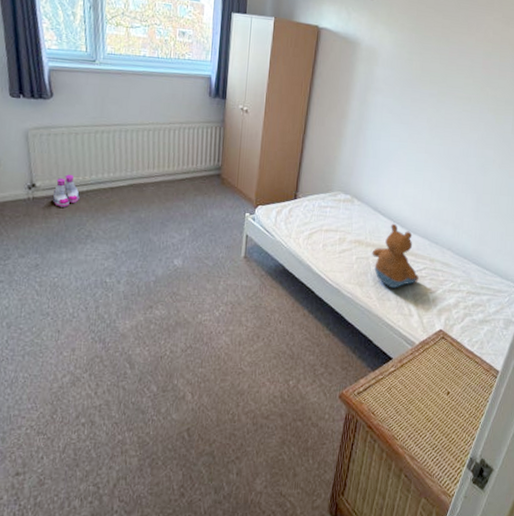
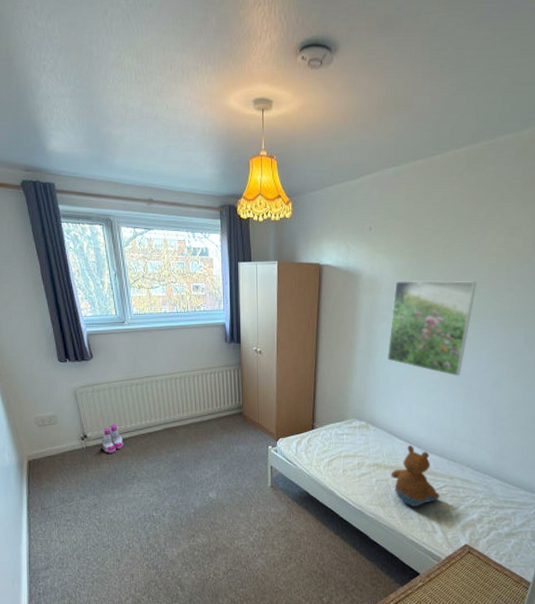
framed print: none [378,54,471,158] -> present [387,280,476,377]

